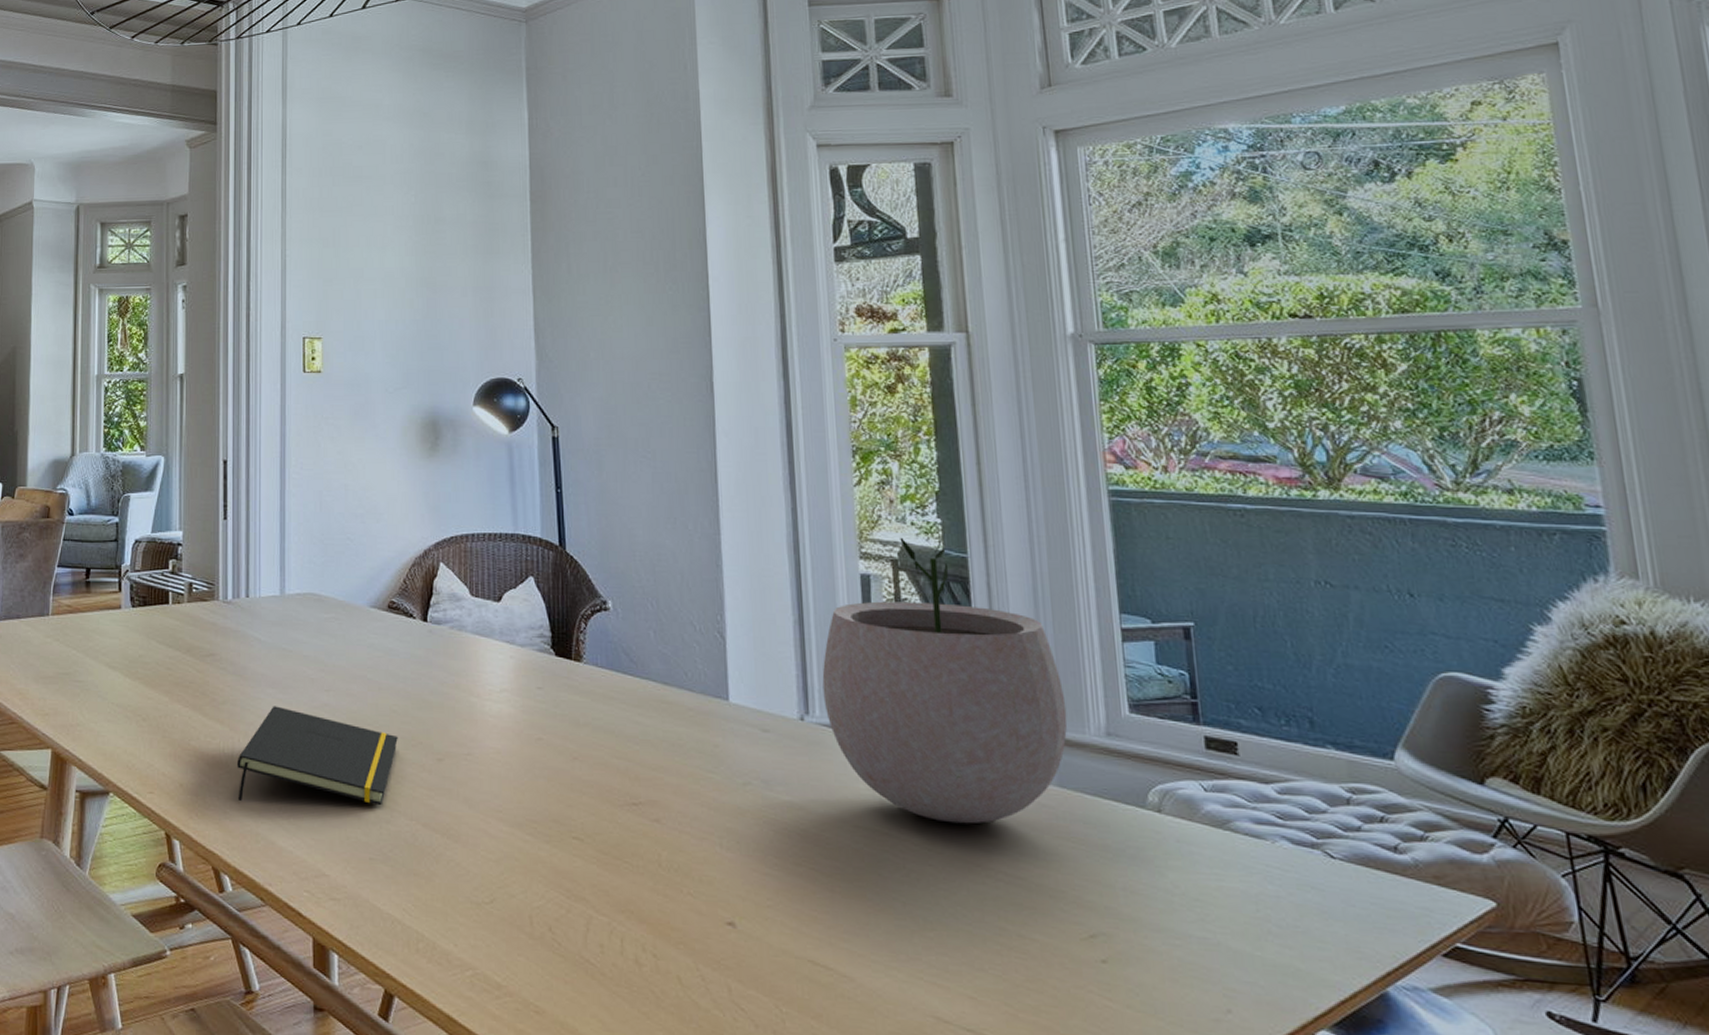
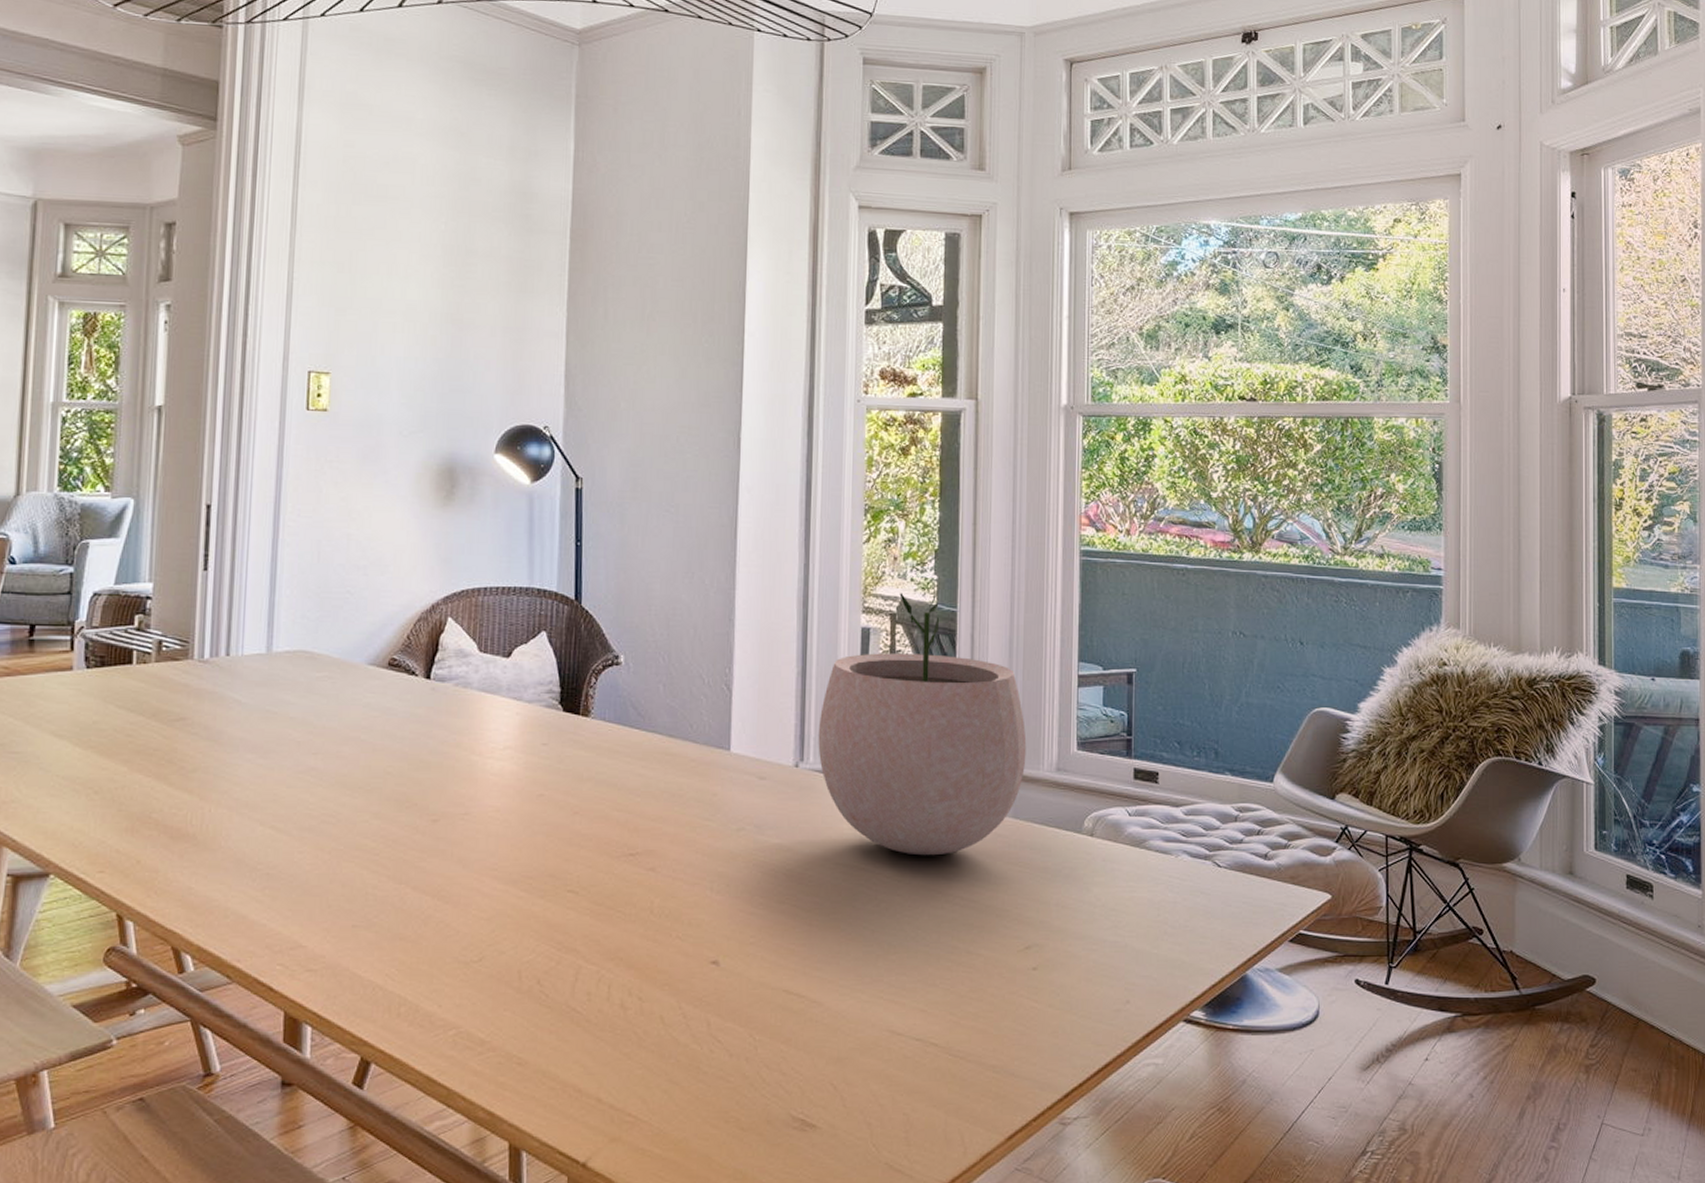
notepad: present [237,706,398,806] -> none [205,772,391,874]

